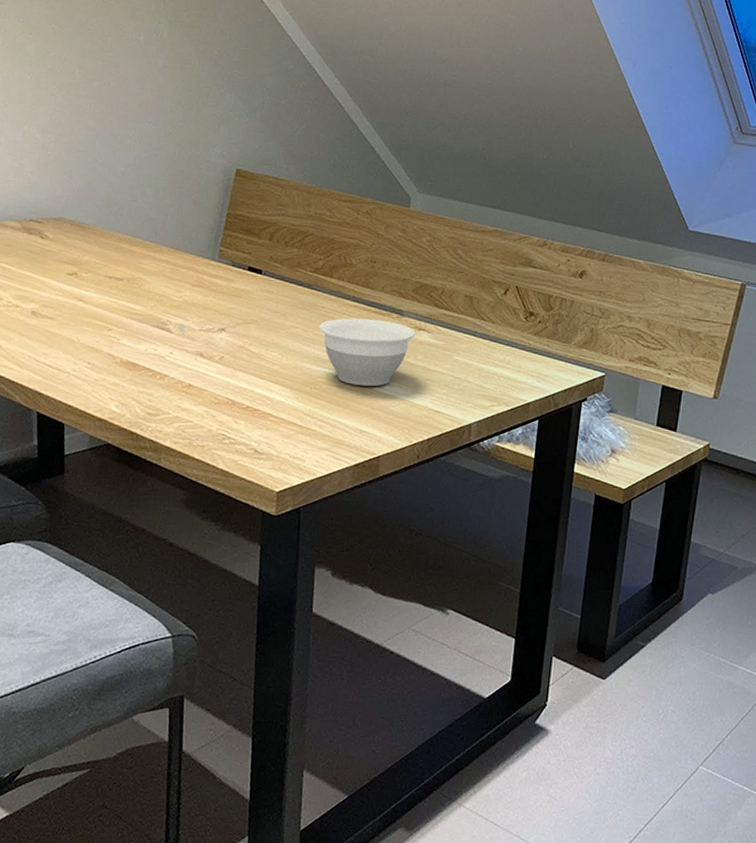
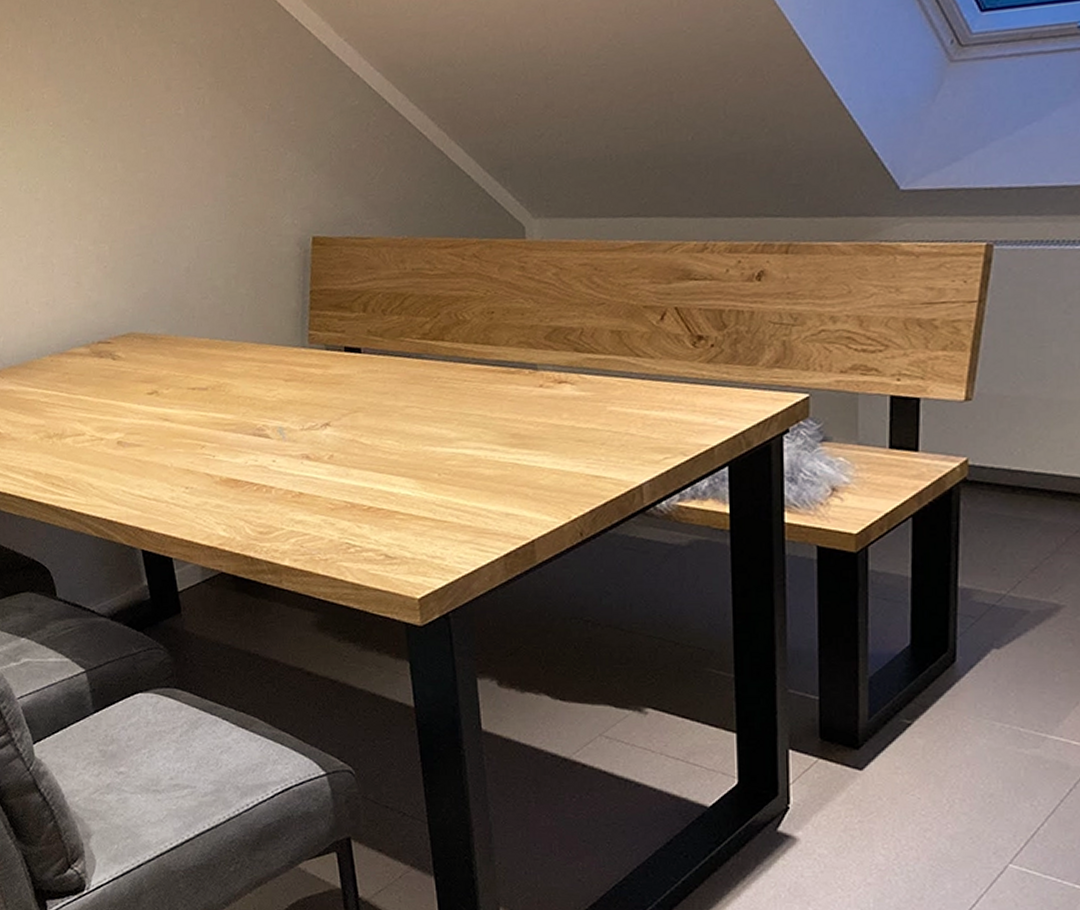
bowl: present [319,318,416,387] -> none [437,379,557,462]

